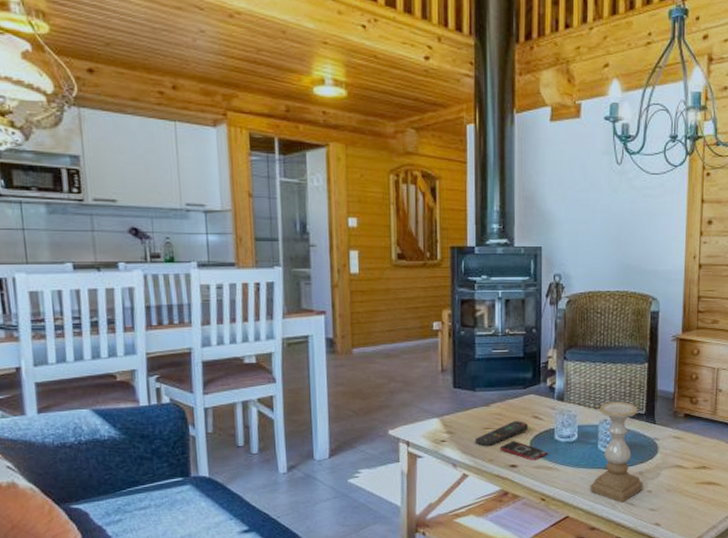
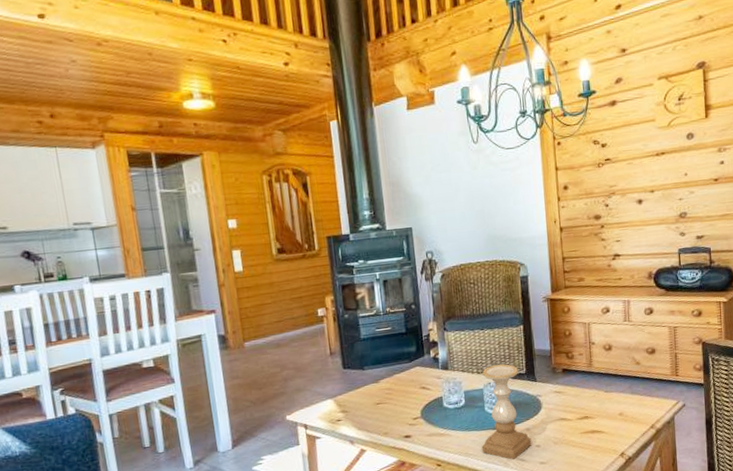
remote control: present [474,421,529,447] -> none [368,393,418,422]
smartphone: present [499,441,547,461] -> none [392,412,438,430]

